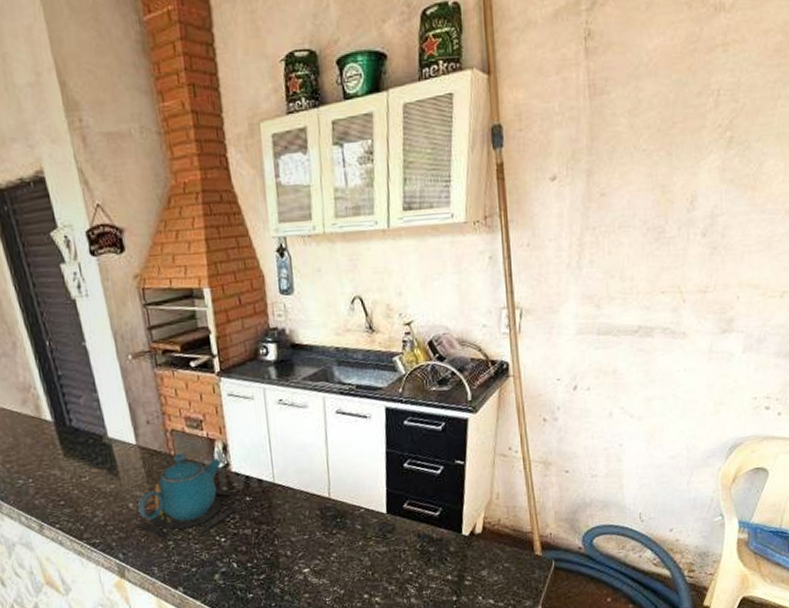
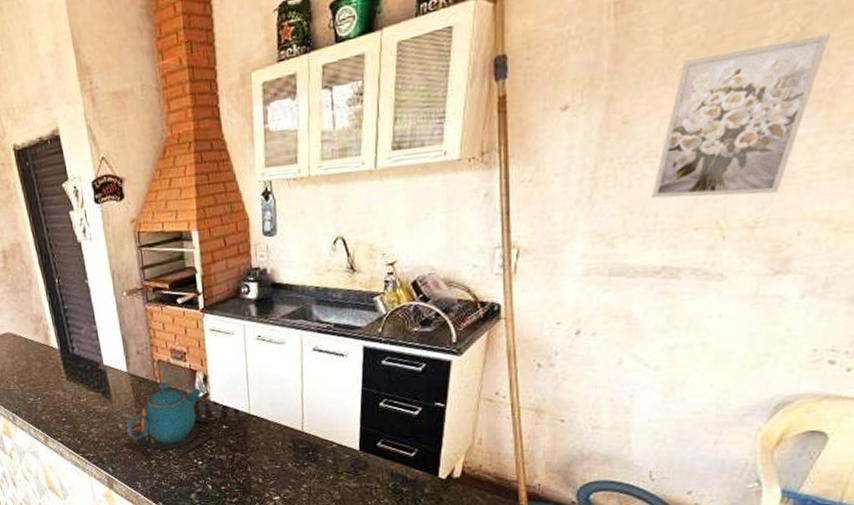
wall art: none [627,128,749,265] -> present [652,34,830,199]

